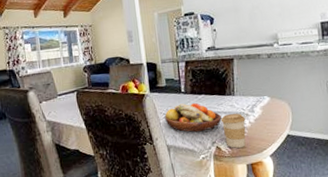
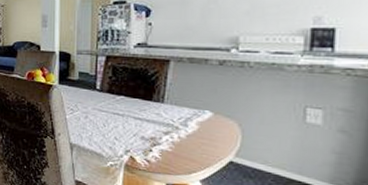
fruit bowl: present [164,103,222,133] -> none [72,101,142,137]
coffee cup: present [220,113,246,148] -> none [140,122,174,164]

